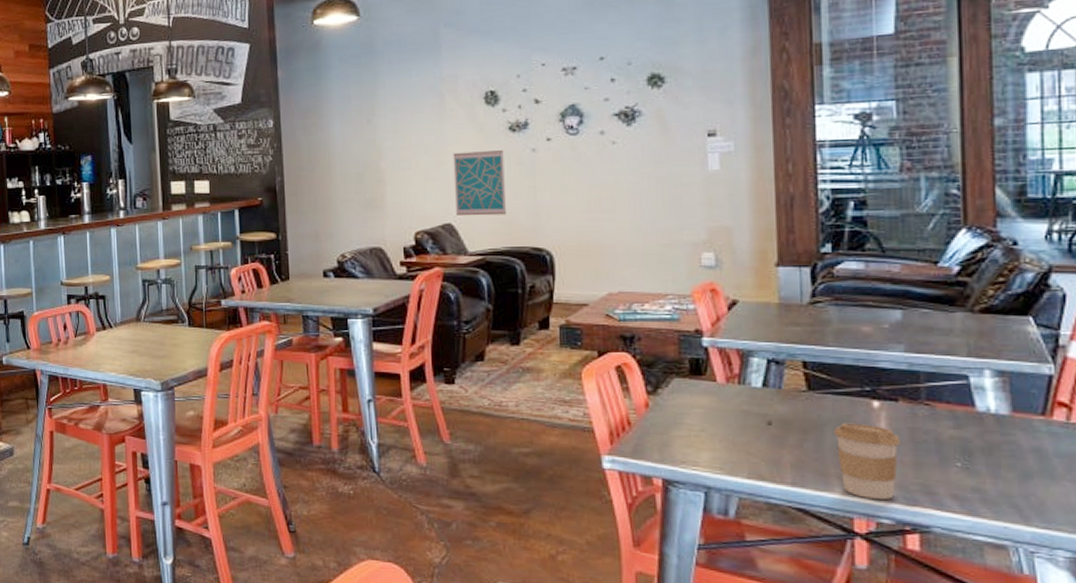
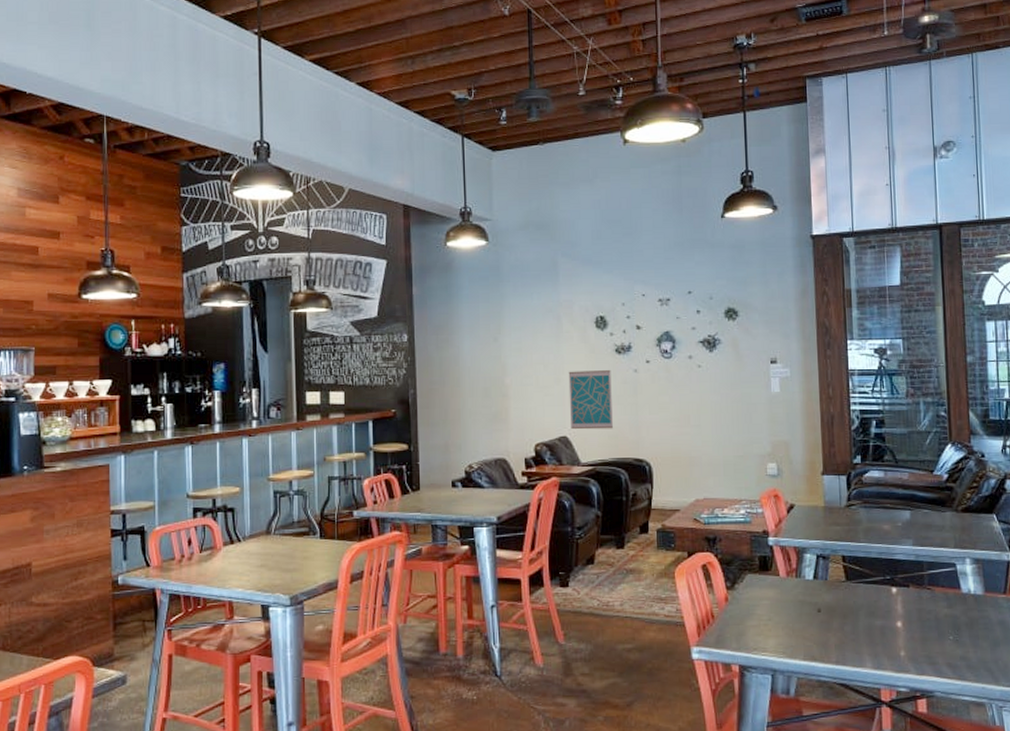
coffee cup: present [834,422,900,499] -> none [865,607,911,671]

